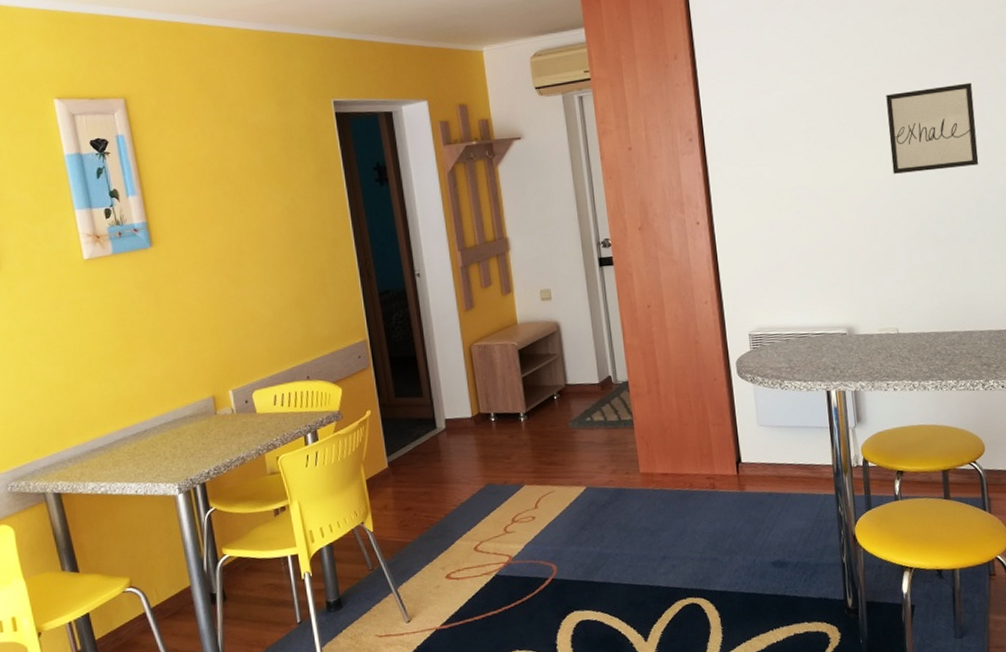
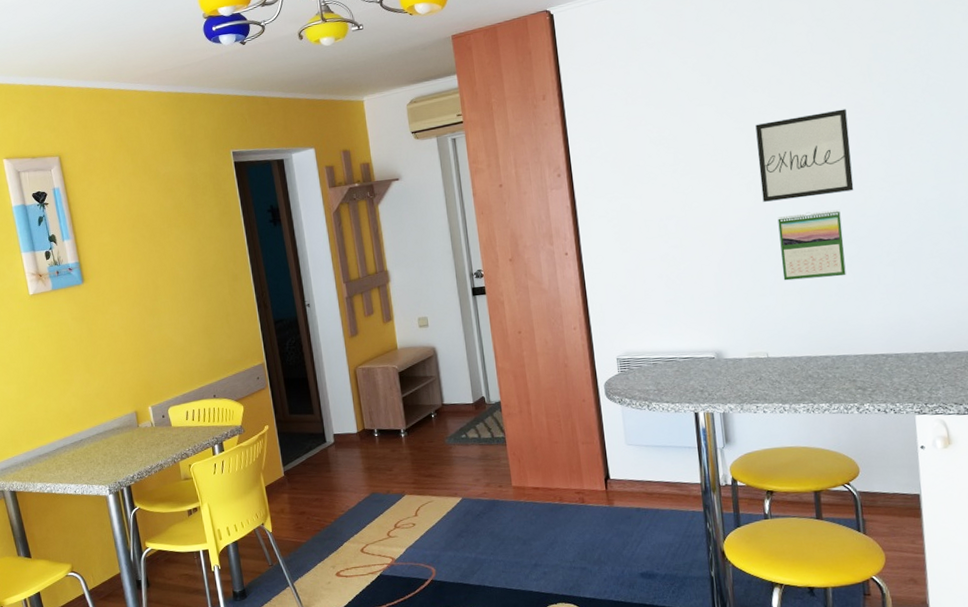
calendar: none [907,183,972,255] -> present [777,209,846,281]

